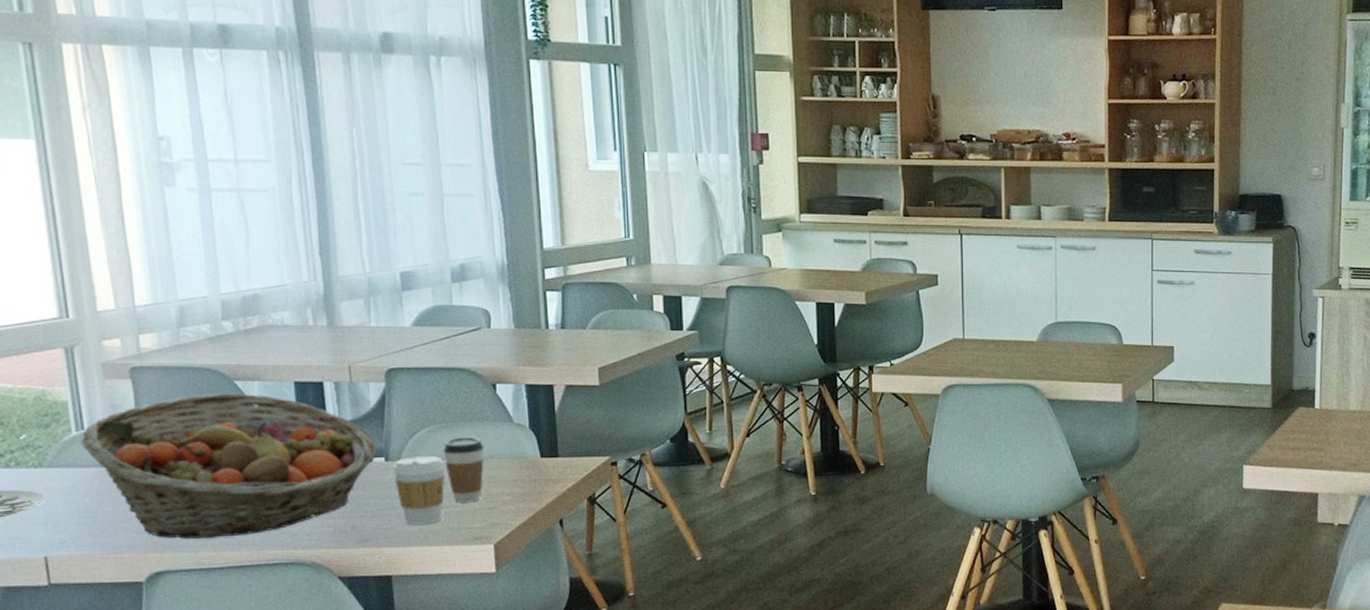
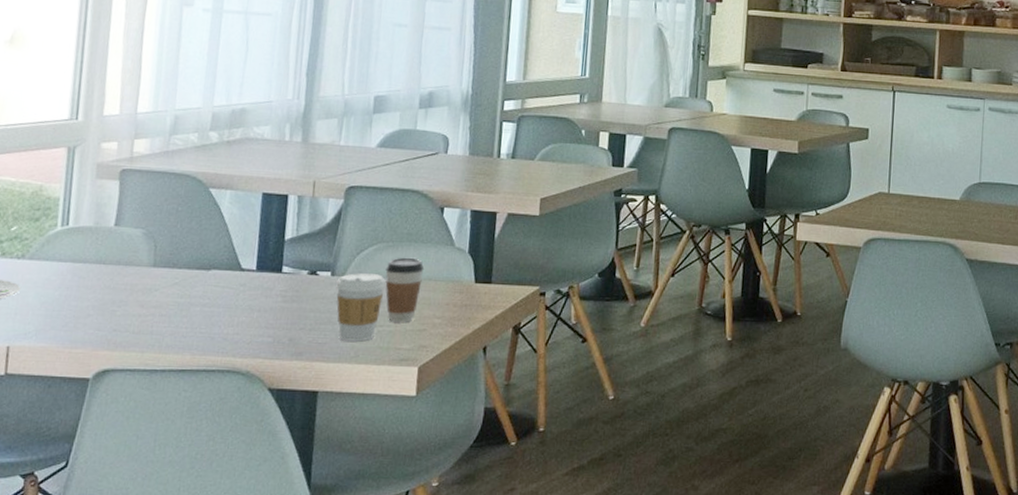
fruit basket: present [80,393,377,539] -> none [63,199,326,340]

